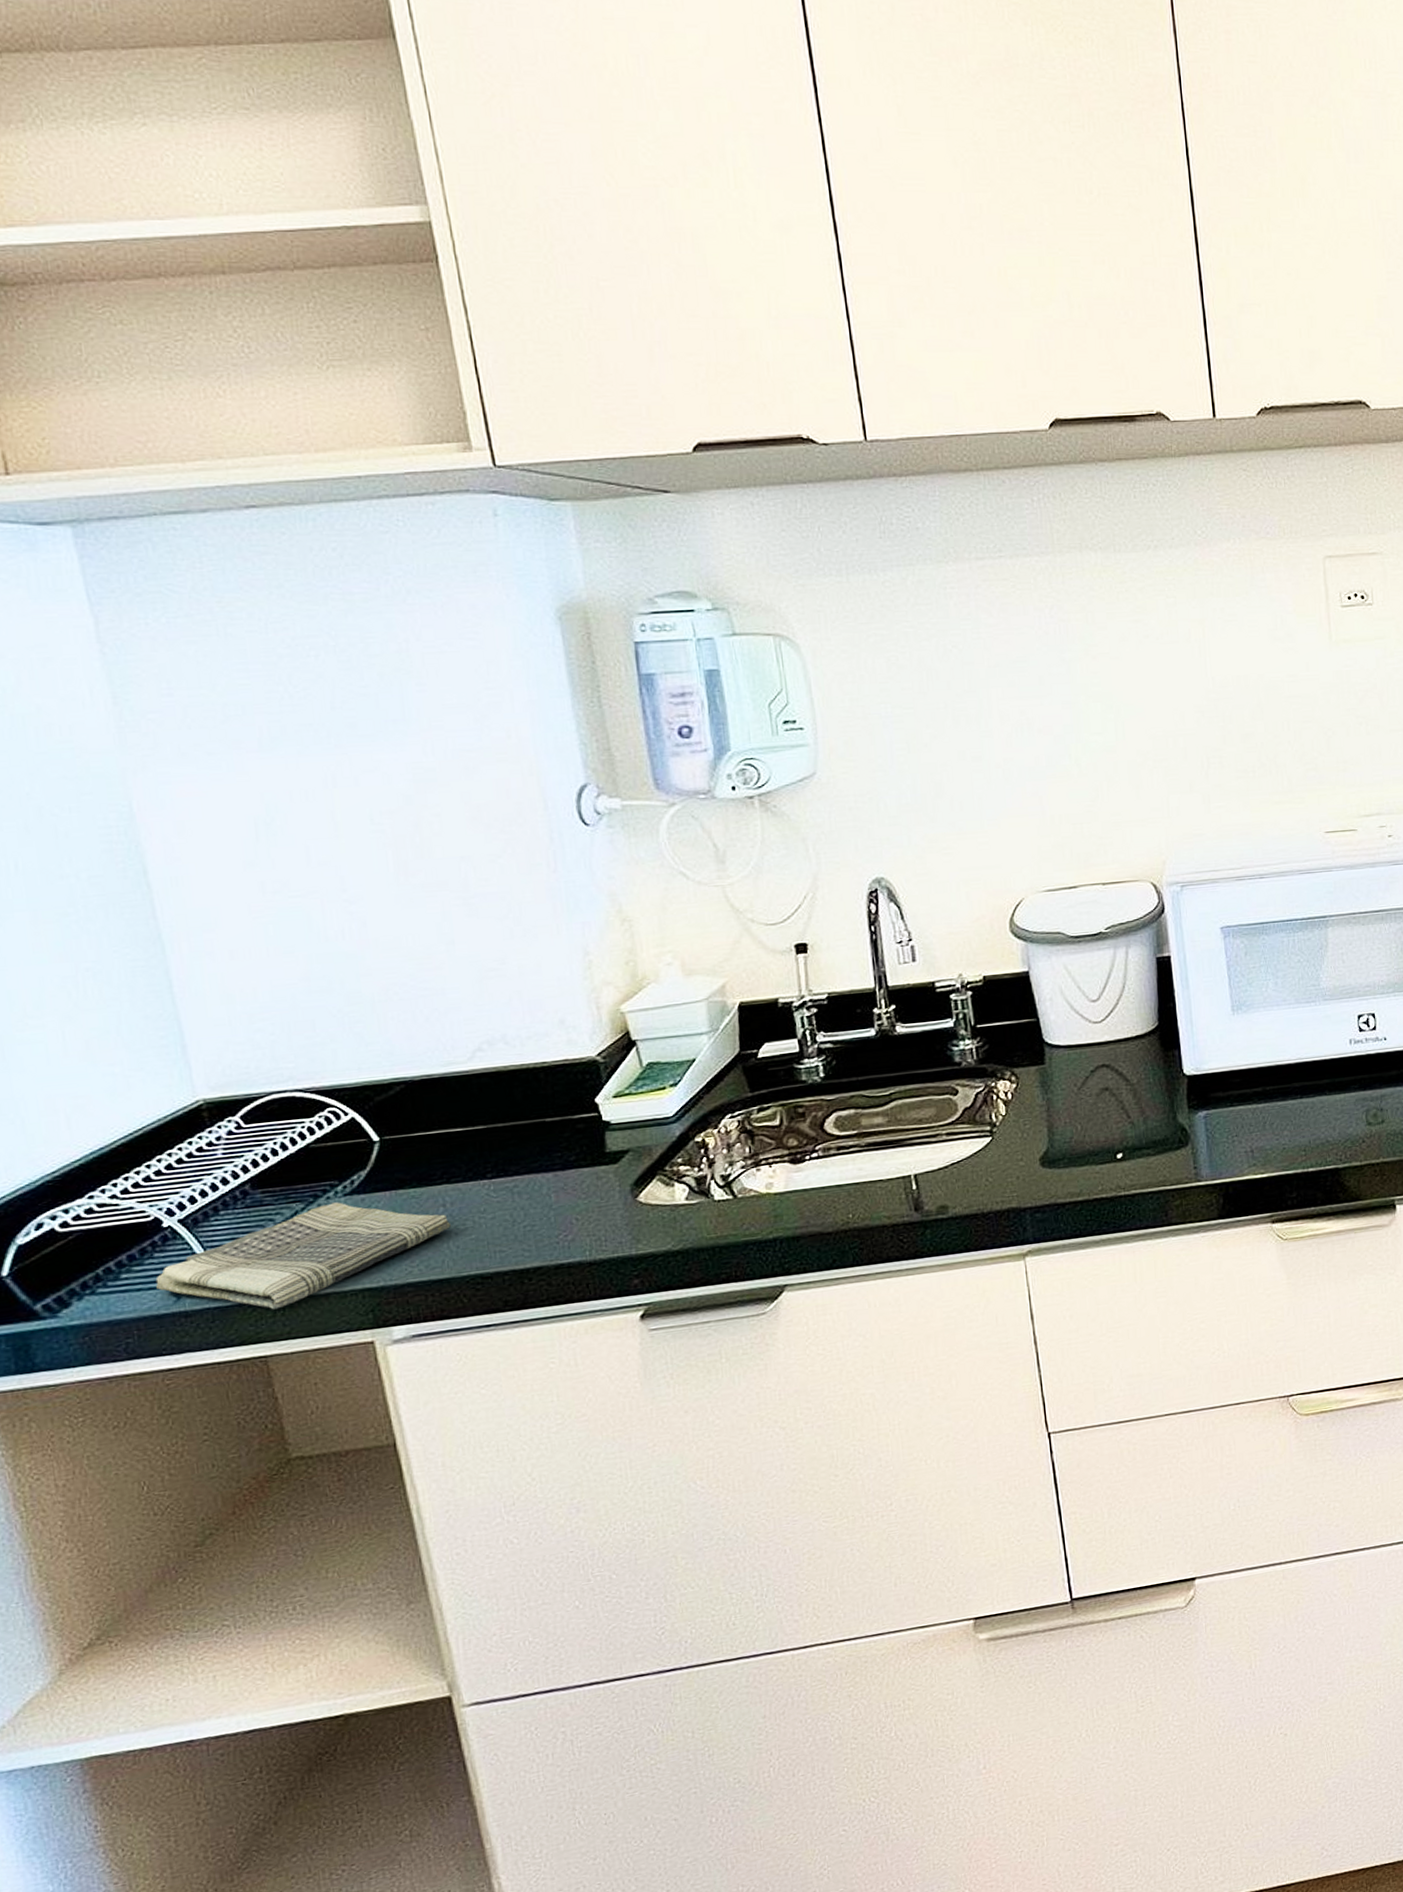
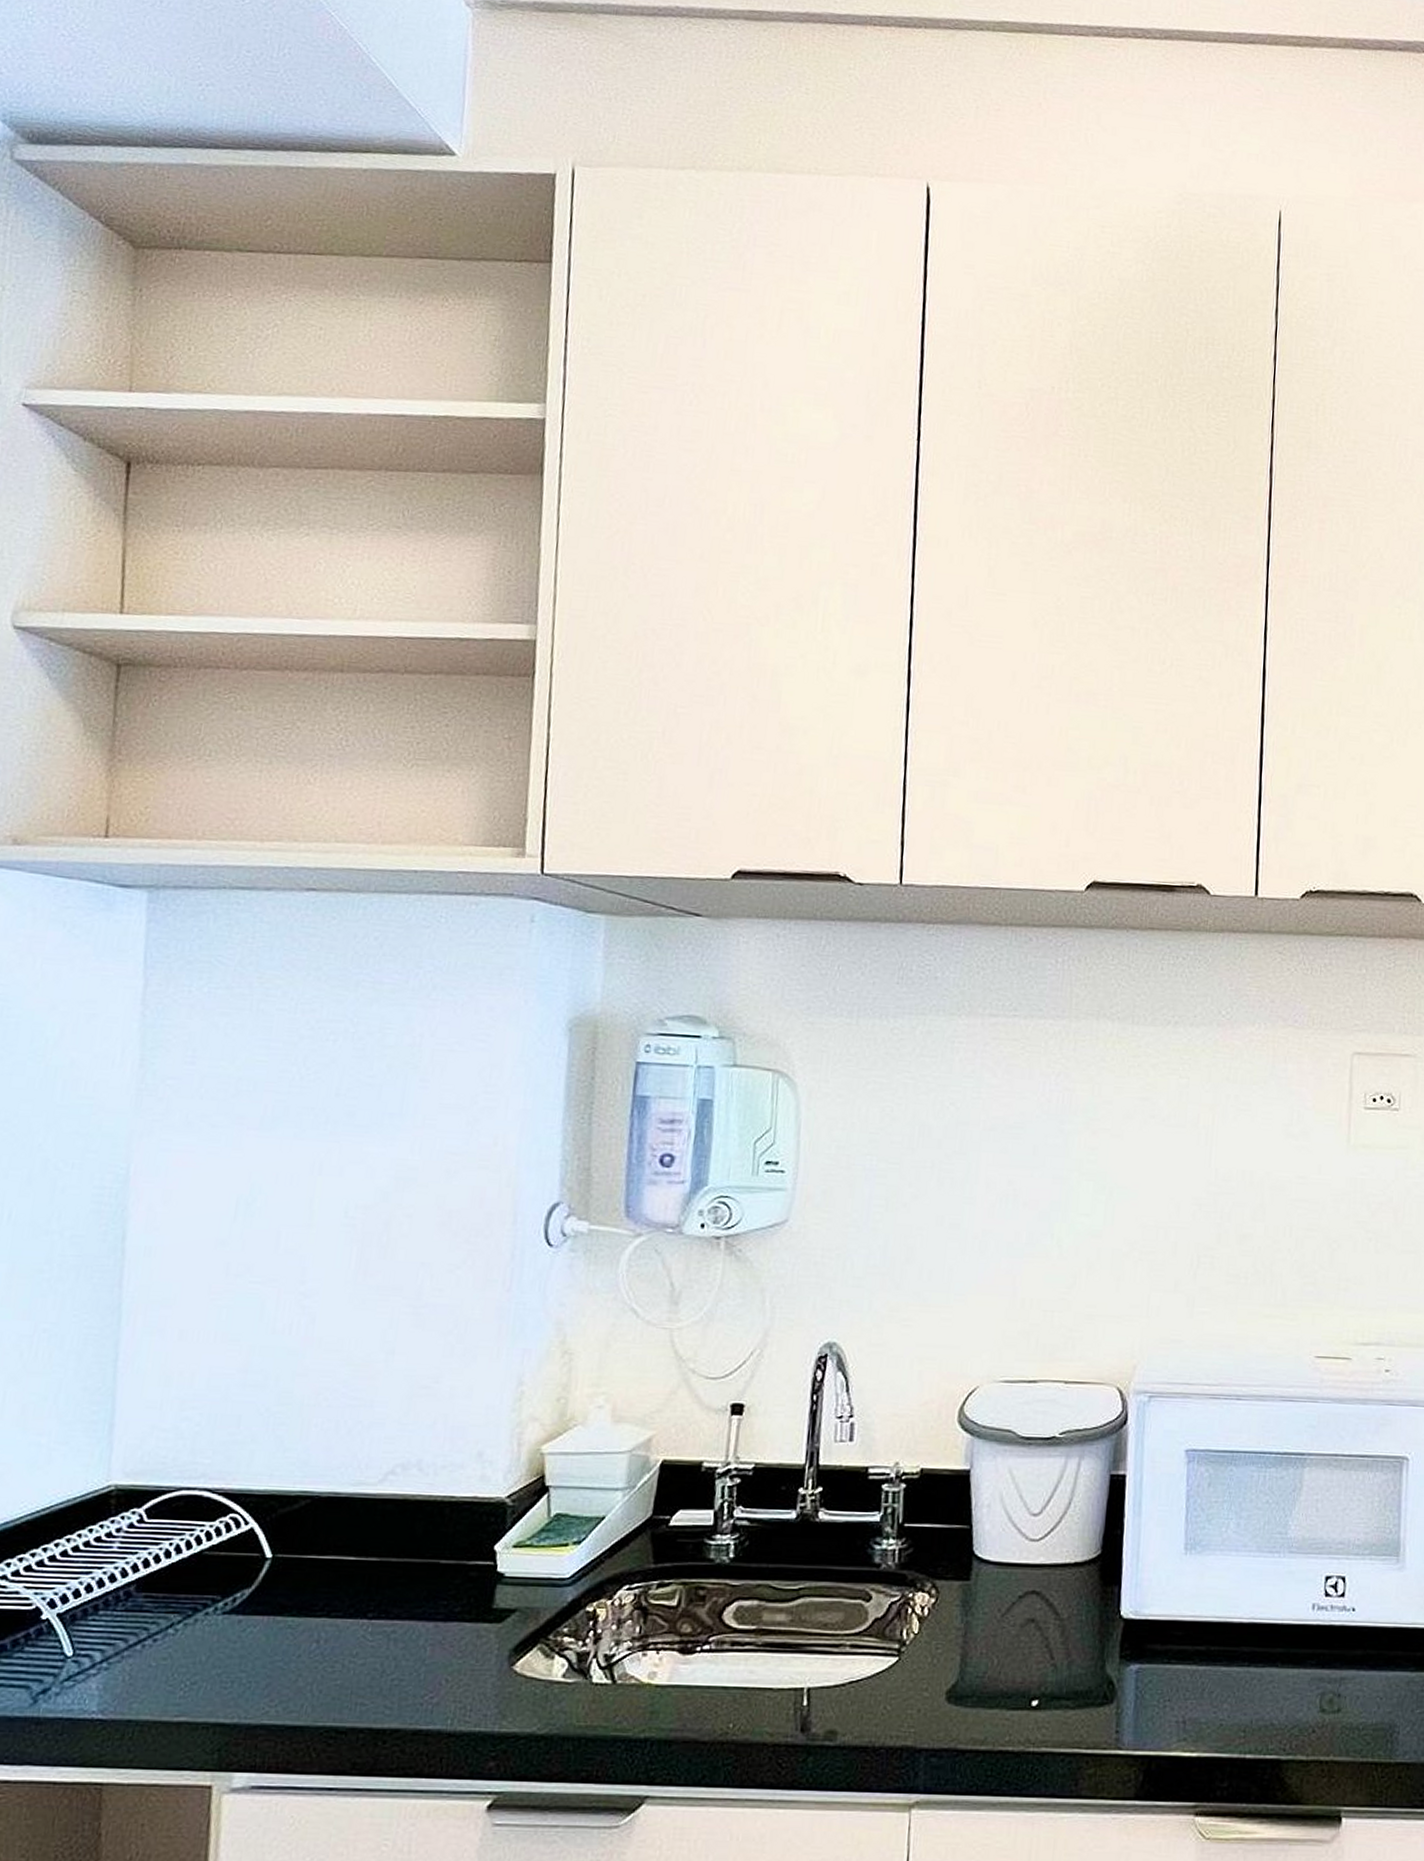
dish towel: present [155,1202,451,1310] -> none [17,1620,319,1732]

